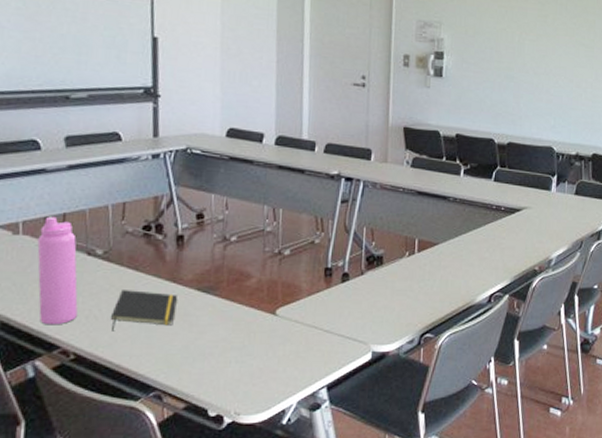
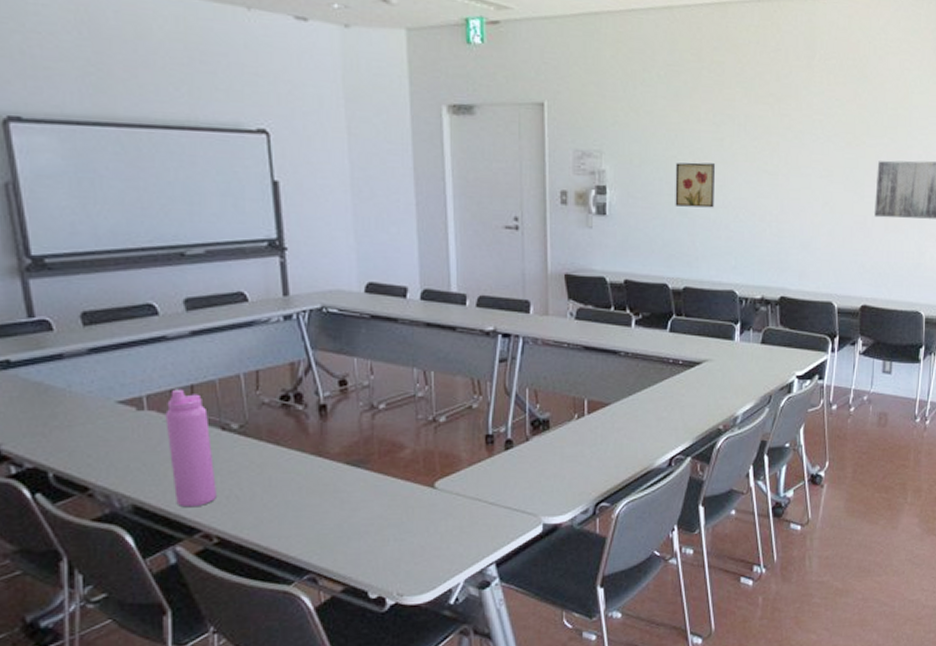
notepad: present [111,290,177,332] -> none [254,466,325,512]
wall art: none [503,34,540,74] -> present [675,162,716,208]

